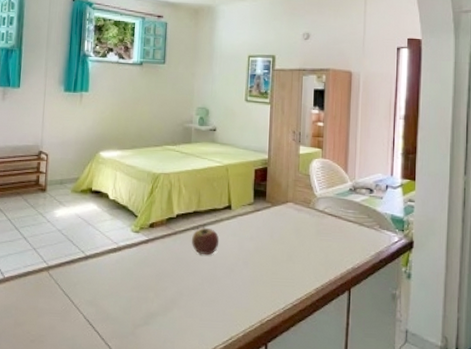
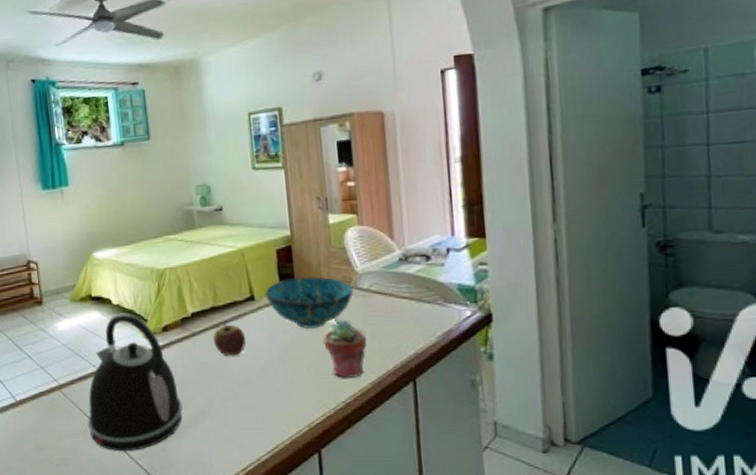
kettle: none [67,207,156,333] -> present [87,313,183,452]
decorative bowl: none [240,194,312,239] -> present [265,276,354,329]
potted succulent: none [282,235,317,284] -> present [323,321,367,378]

